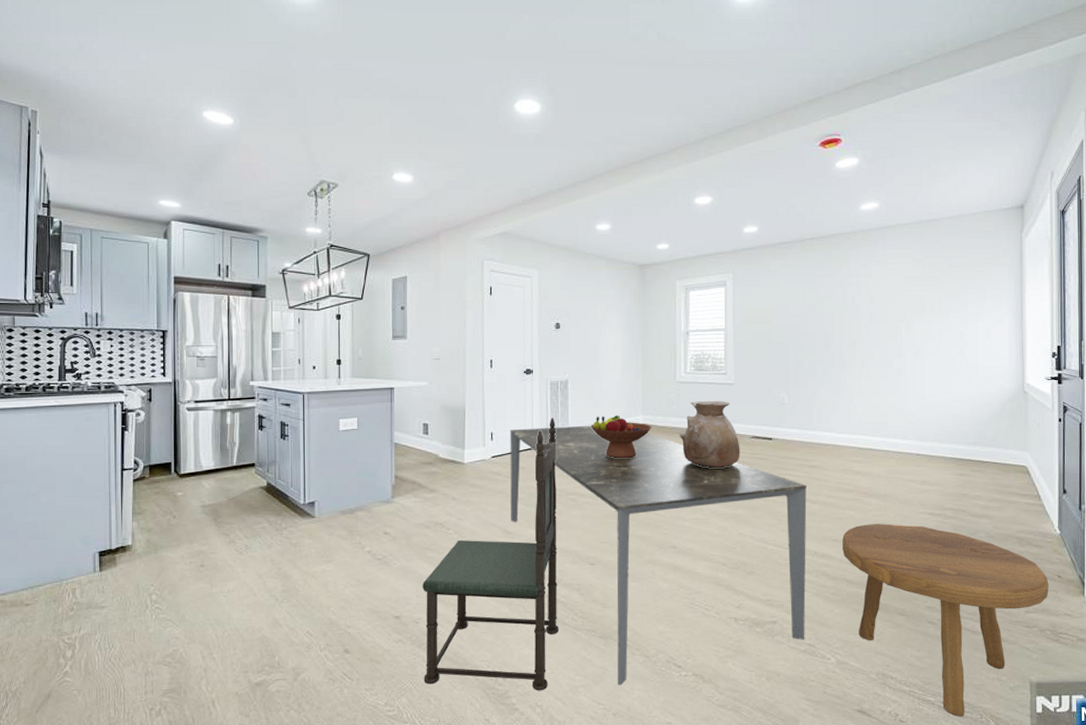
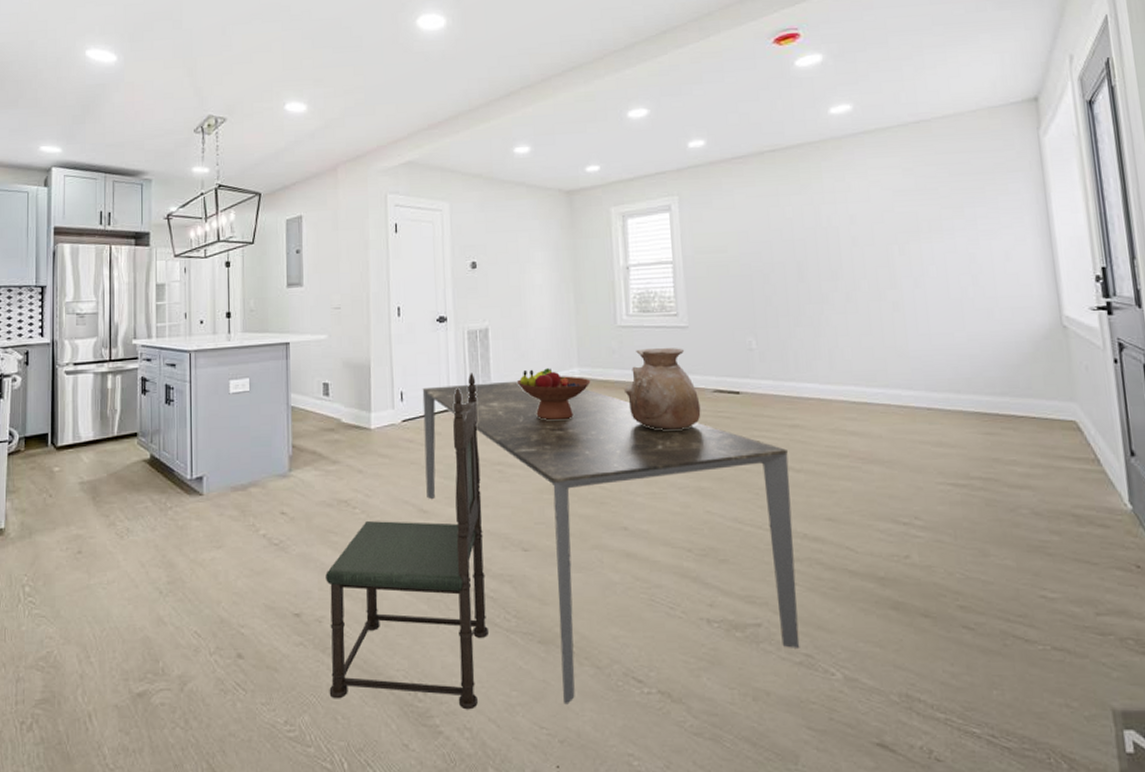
footstool: present [842,524,1049,716] -> none [838,497,1126,755]

